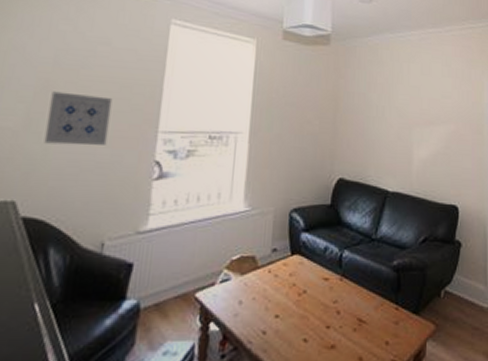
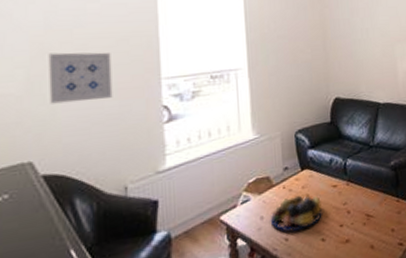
fruit bowl: none [250,283,310,324] -> present [271,195,323,231]

